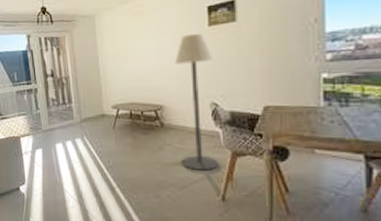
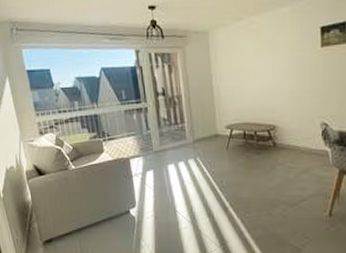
floor lamp: present [174,33,219,170] -> none [287,53,327,188]

